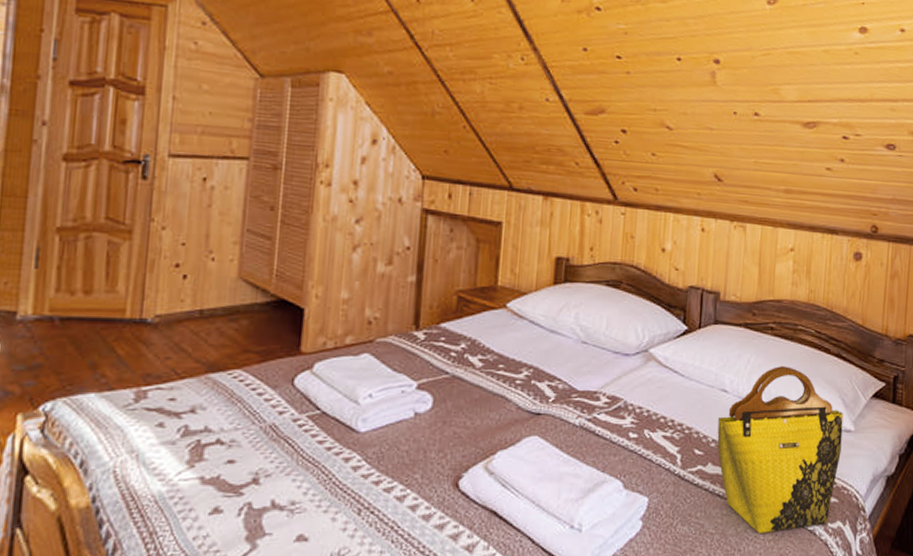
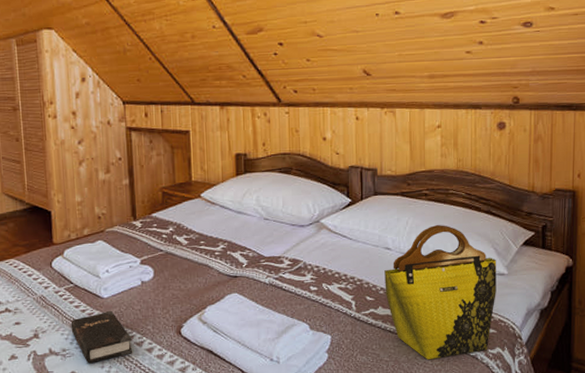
hardback book: none [307,450,391,524] -> present [70,310,132,364]

